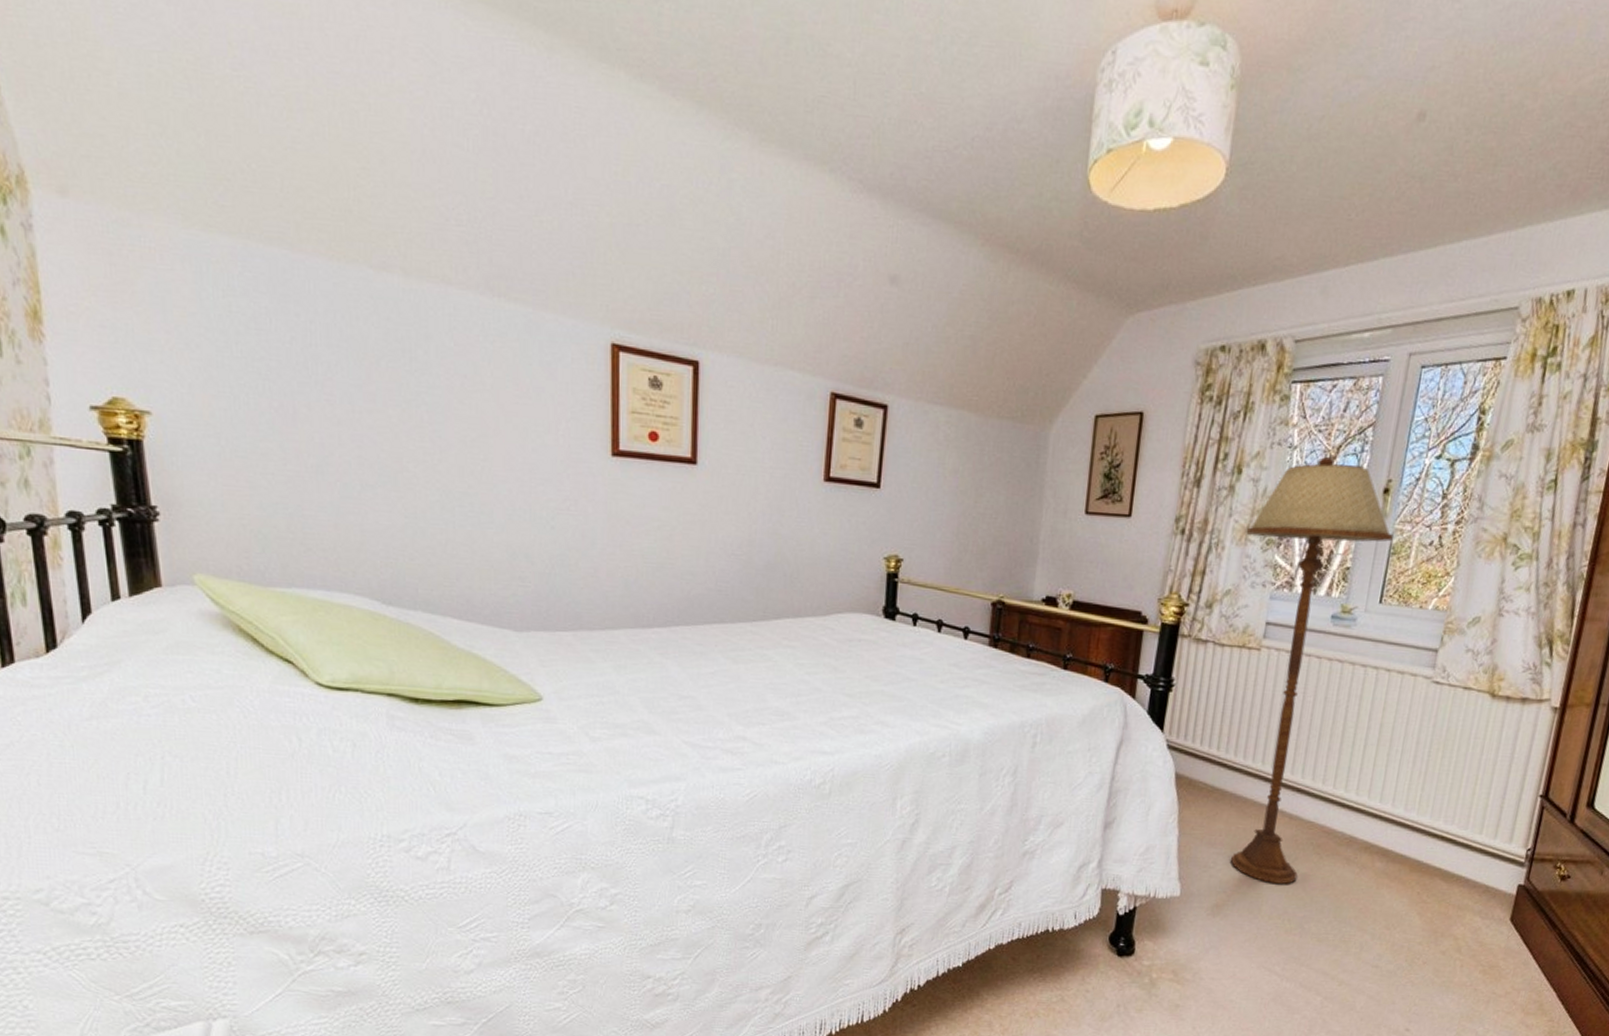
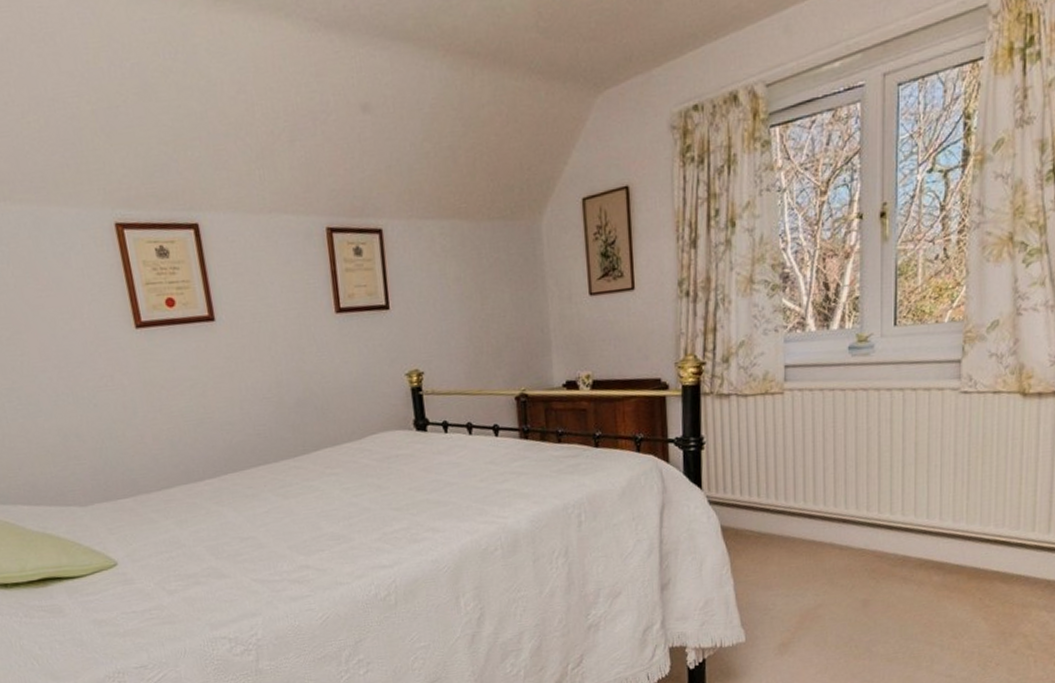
floor lamp: present [1231,457,1393,884] -> none [749,193,897,615]

